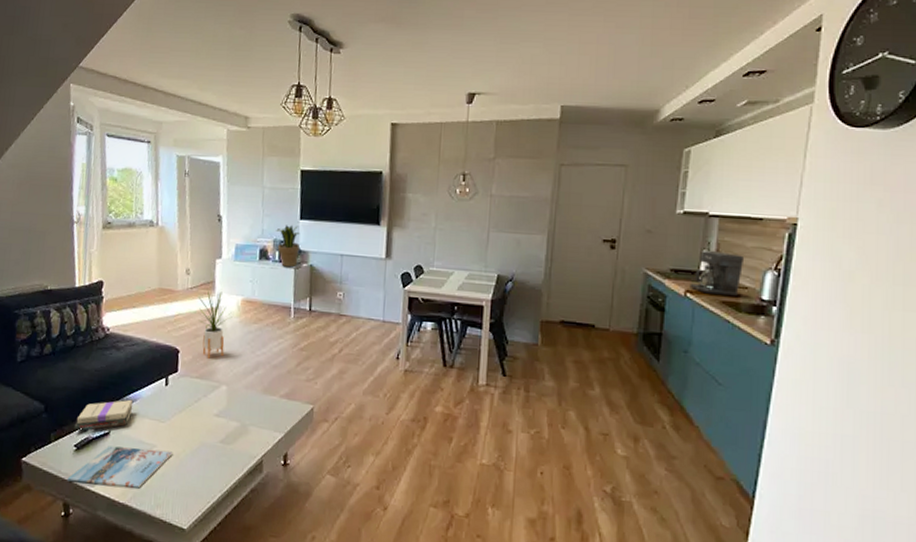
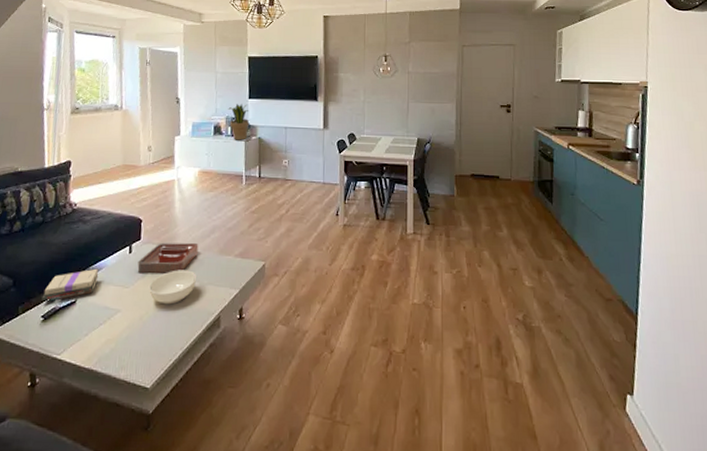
magazine: present [67,446,173,489] -> none [34,313,137,353]
decorative tray: none [174,376,240,411] -> present [137,242,199,274]
bowl: none [185,407,239,444] -> present [148,270,197,305]
house plant: present [195,290,233,359] -> none [156,164,191,226]
coffee maker: present [689,250,745,297] -> none [571,110,611,147]

